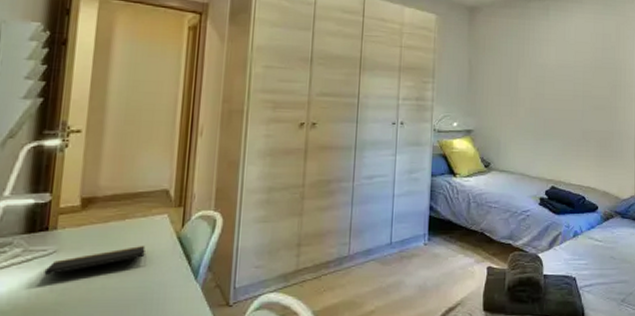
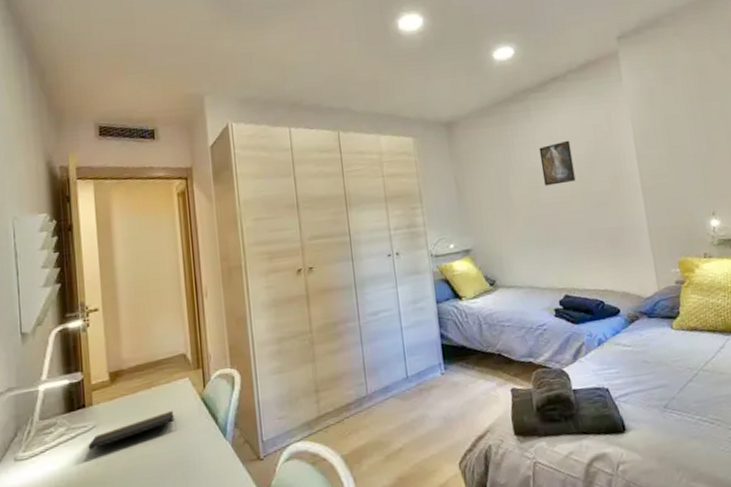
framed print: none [550,43,580,83] -> present [539,140,576,186]

